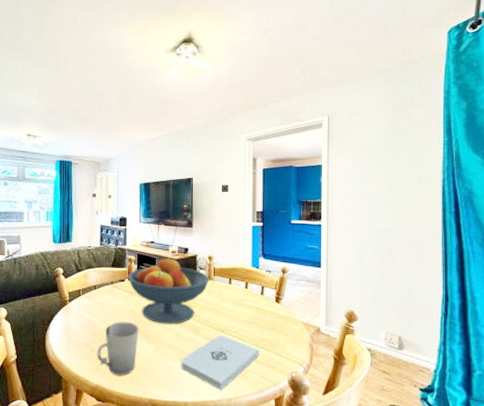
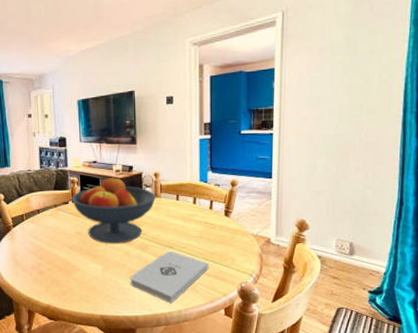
cup: present [97,321,139,375] -> none [45,243,87,295]

